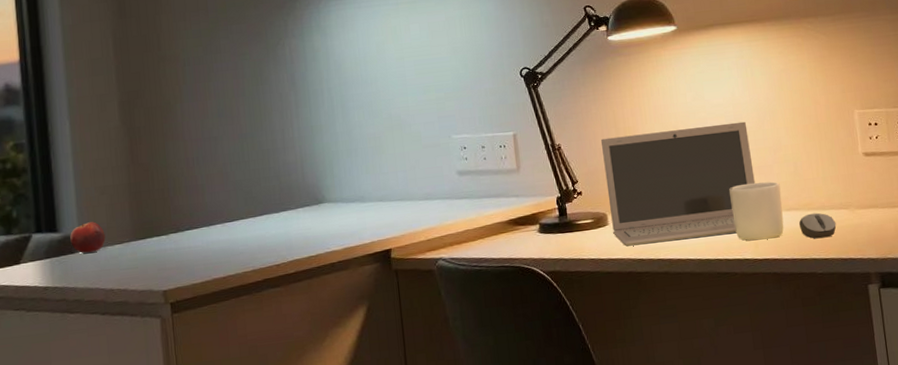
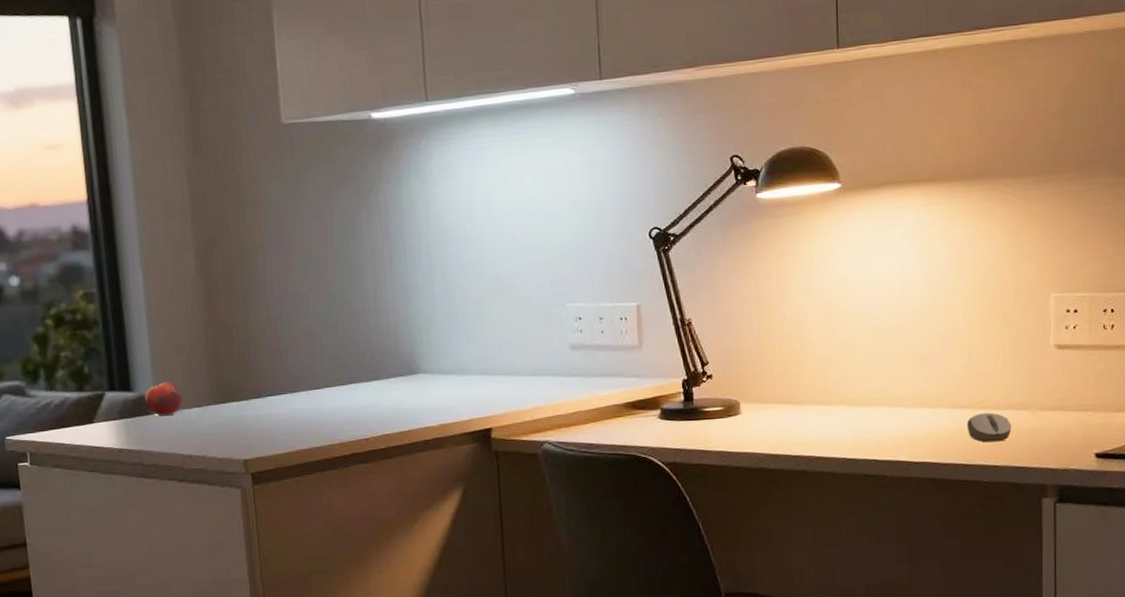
laptop: present [600,121,755,247] -> none [738,301,919,440]
mug: present [729,181,784,241] -> none [887,373,949,441]

